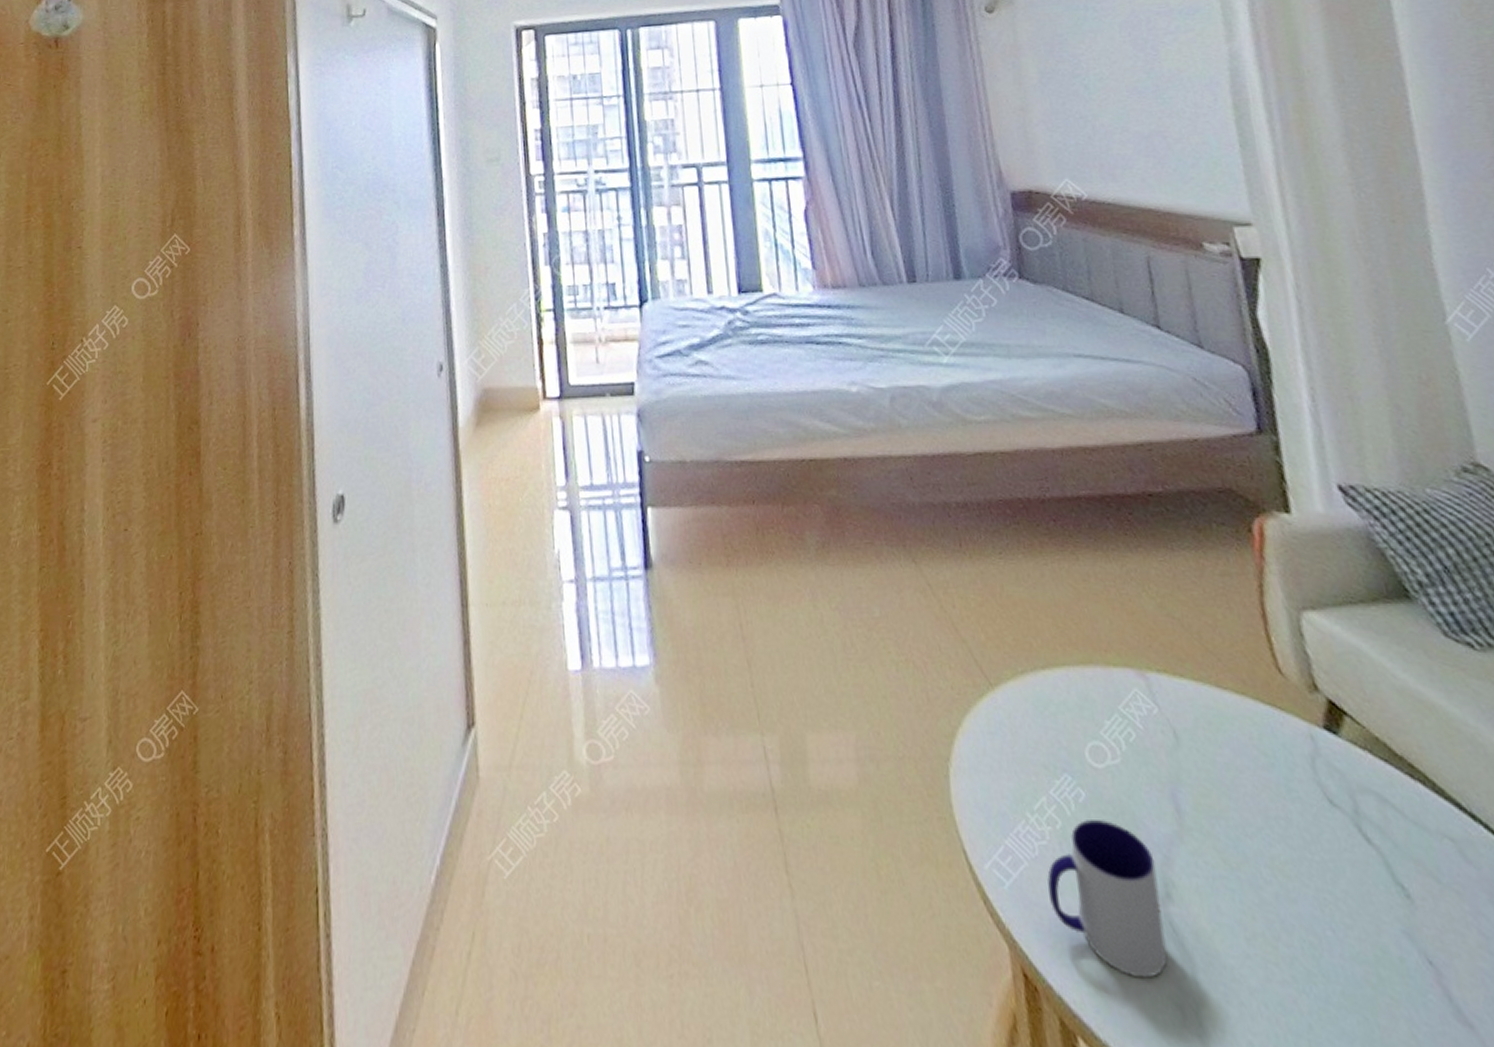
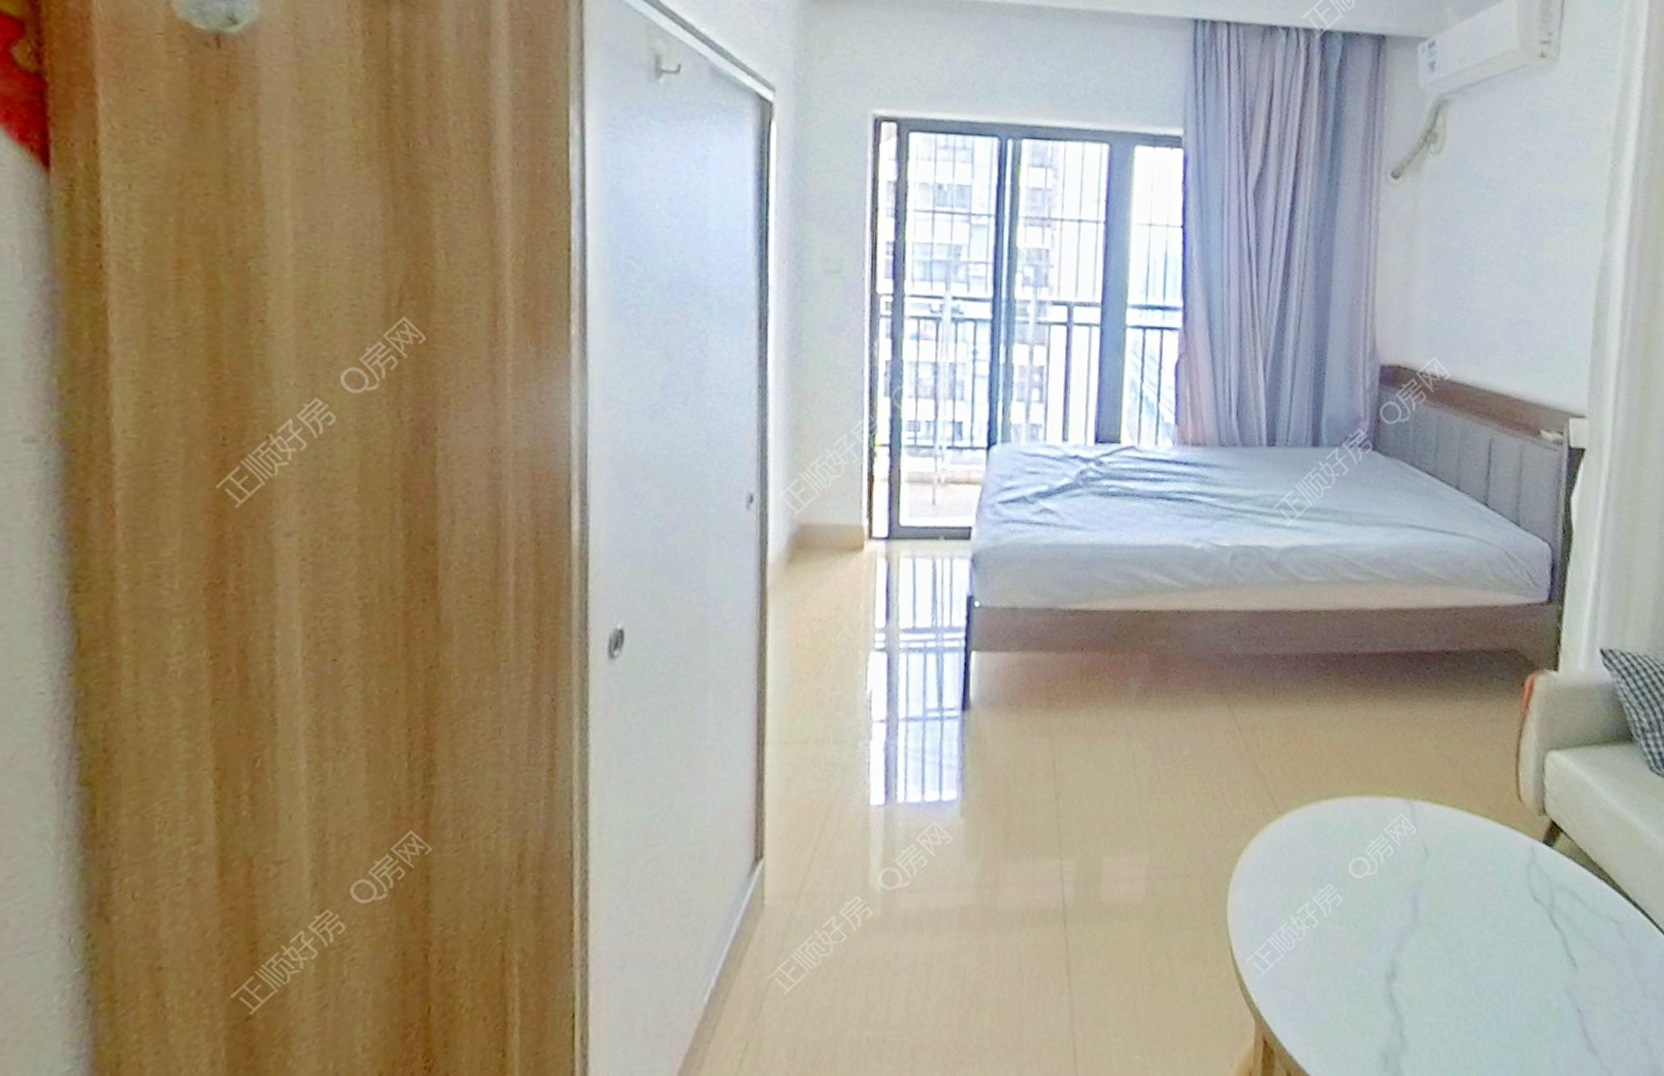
mug: present [1047,820,1168,978] -> none [1297,919,1388,1037]

